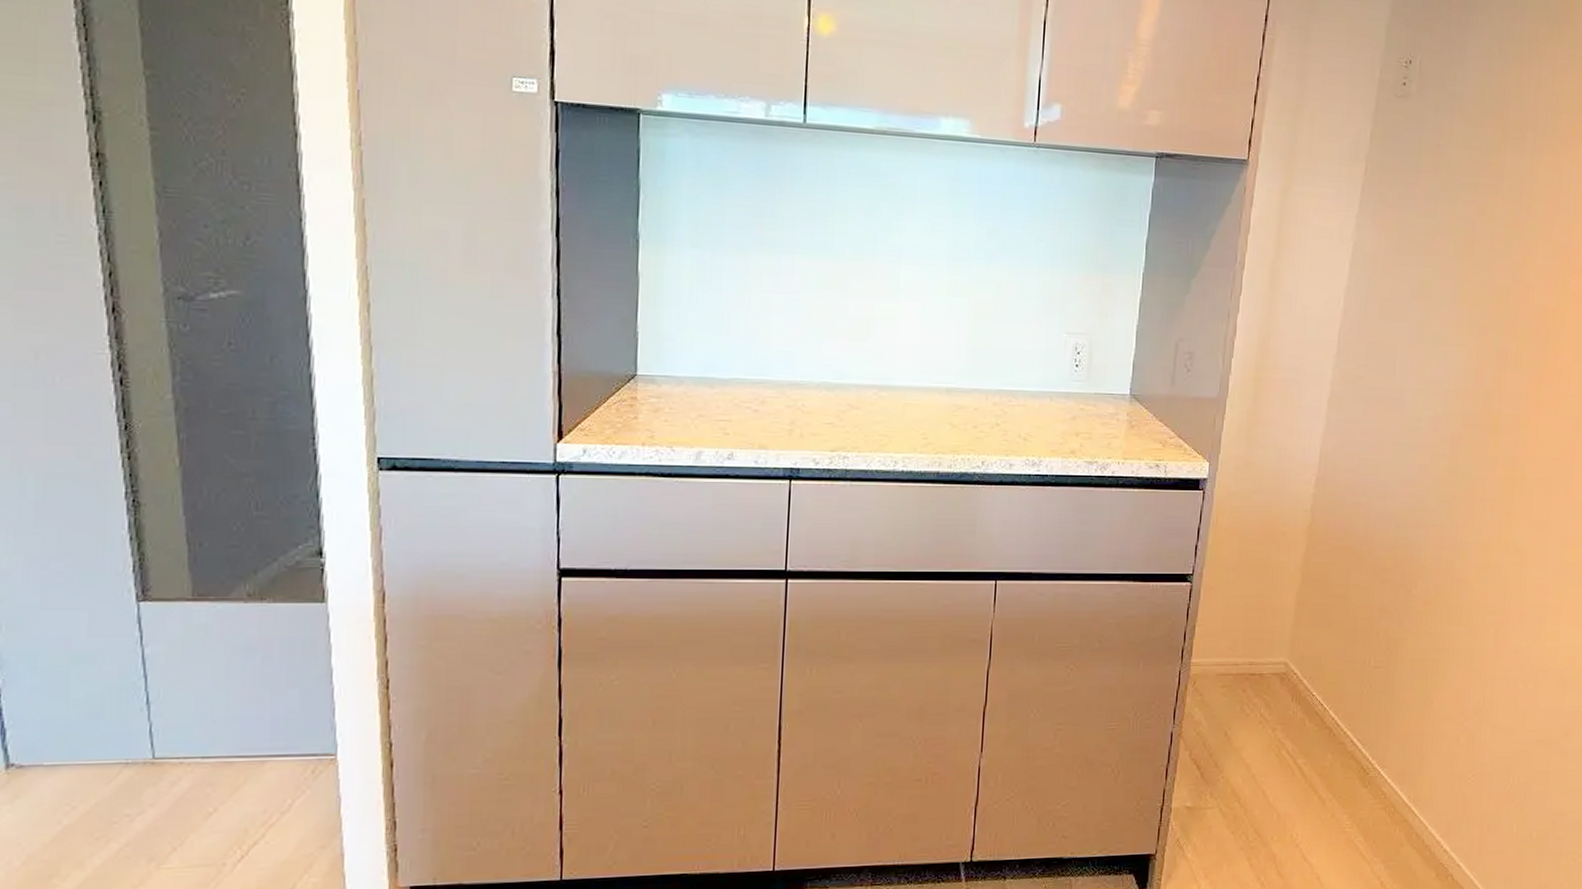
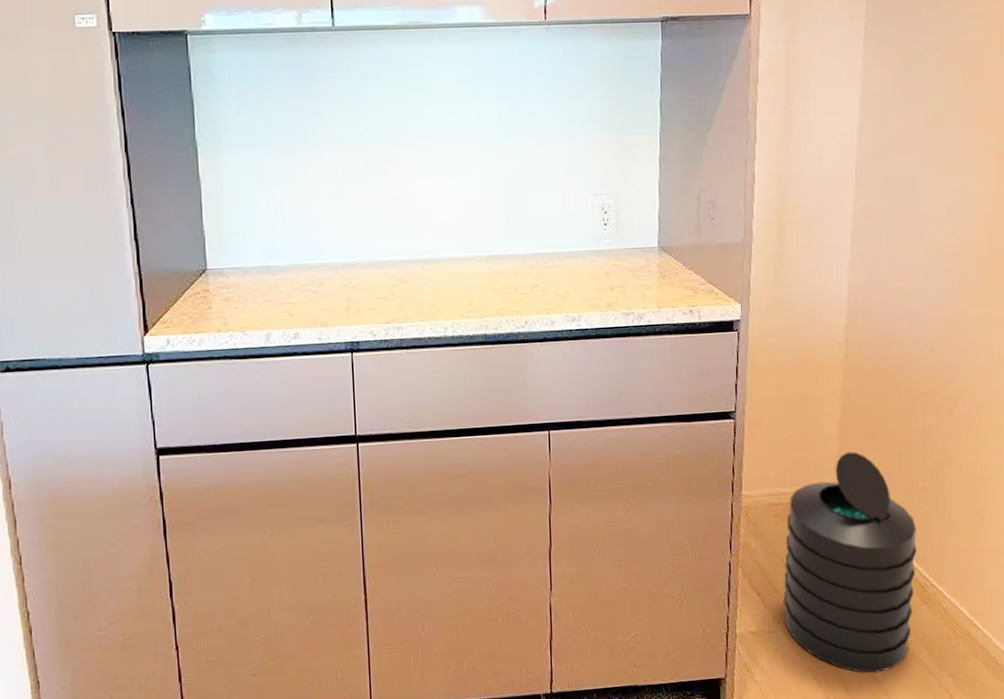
trash can: none [1222,625,1364,857] -> present [783,451,917,674]

